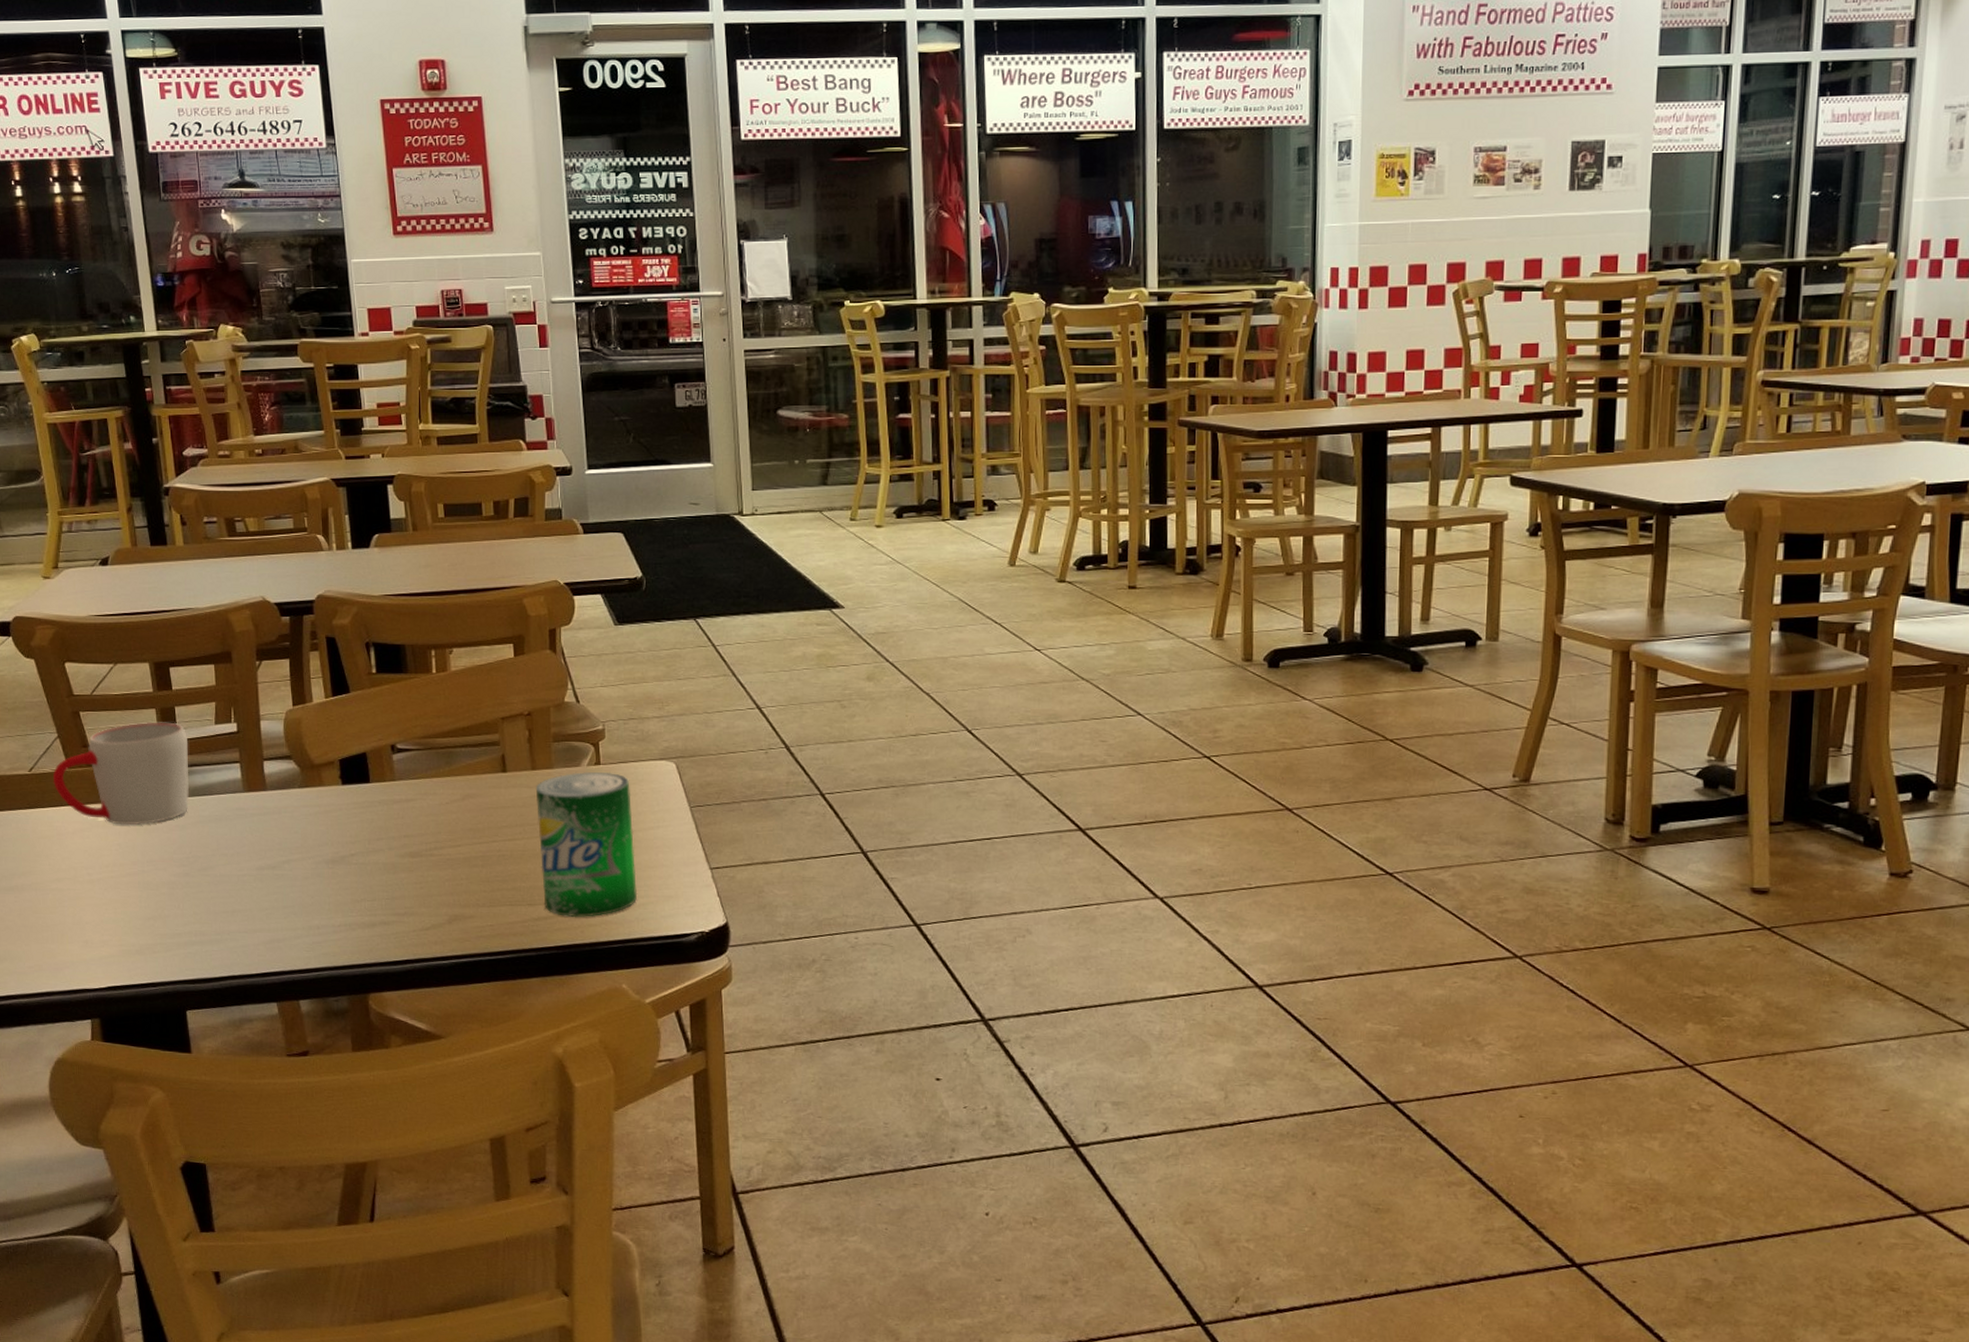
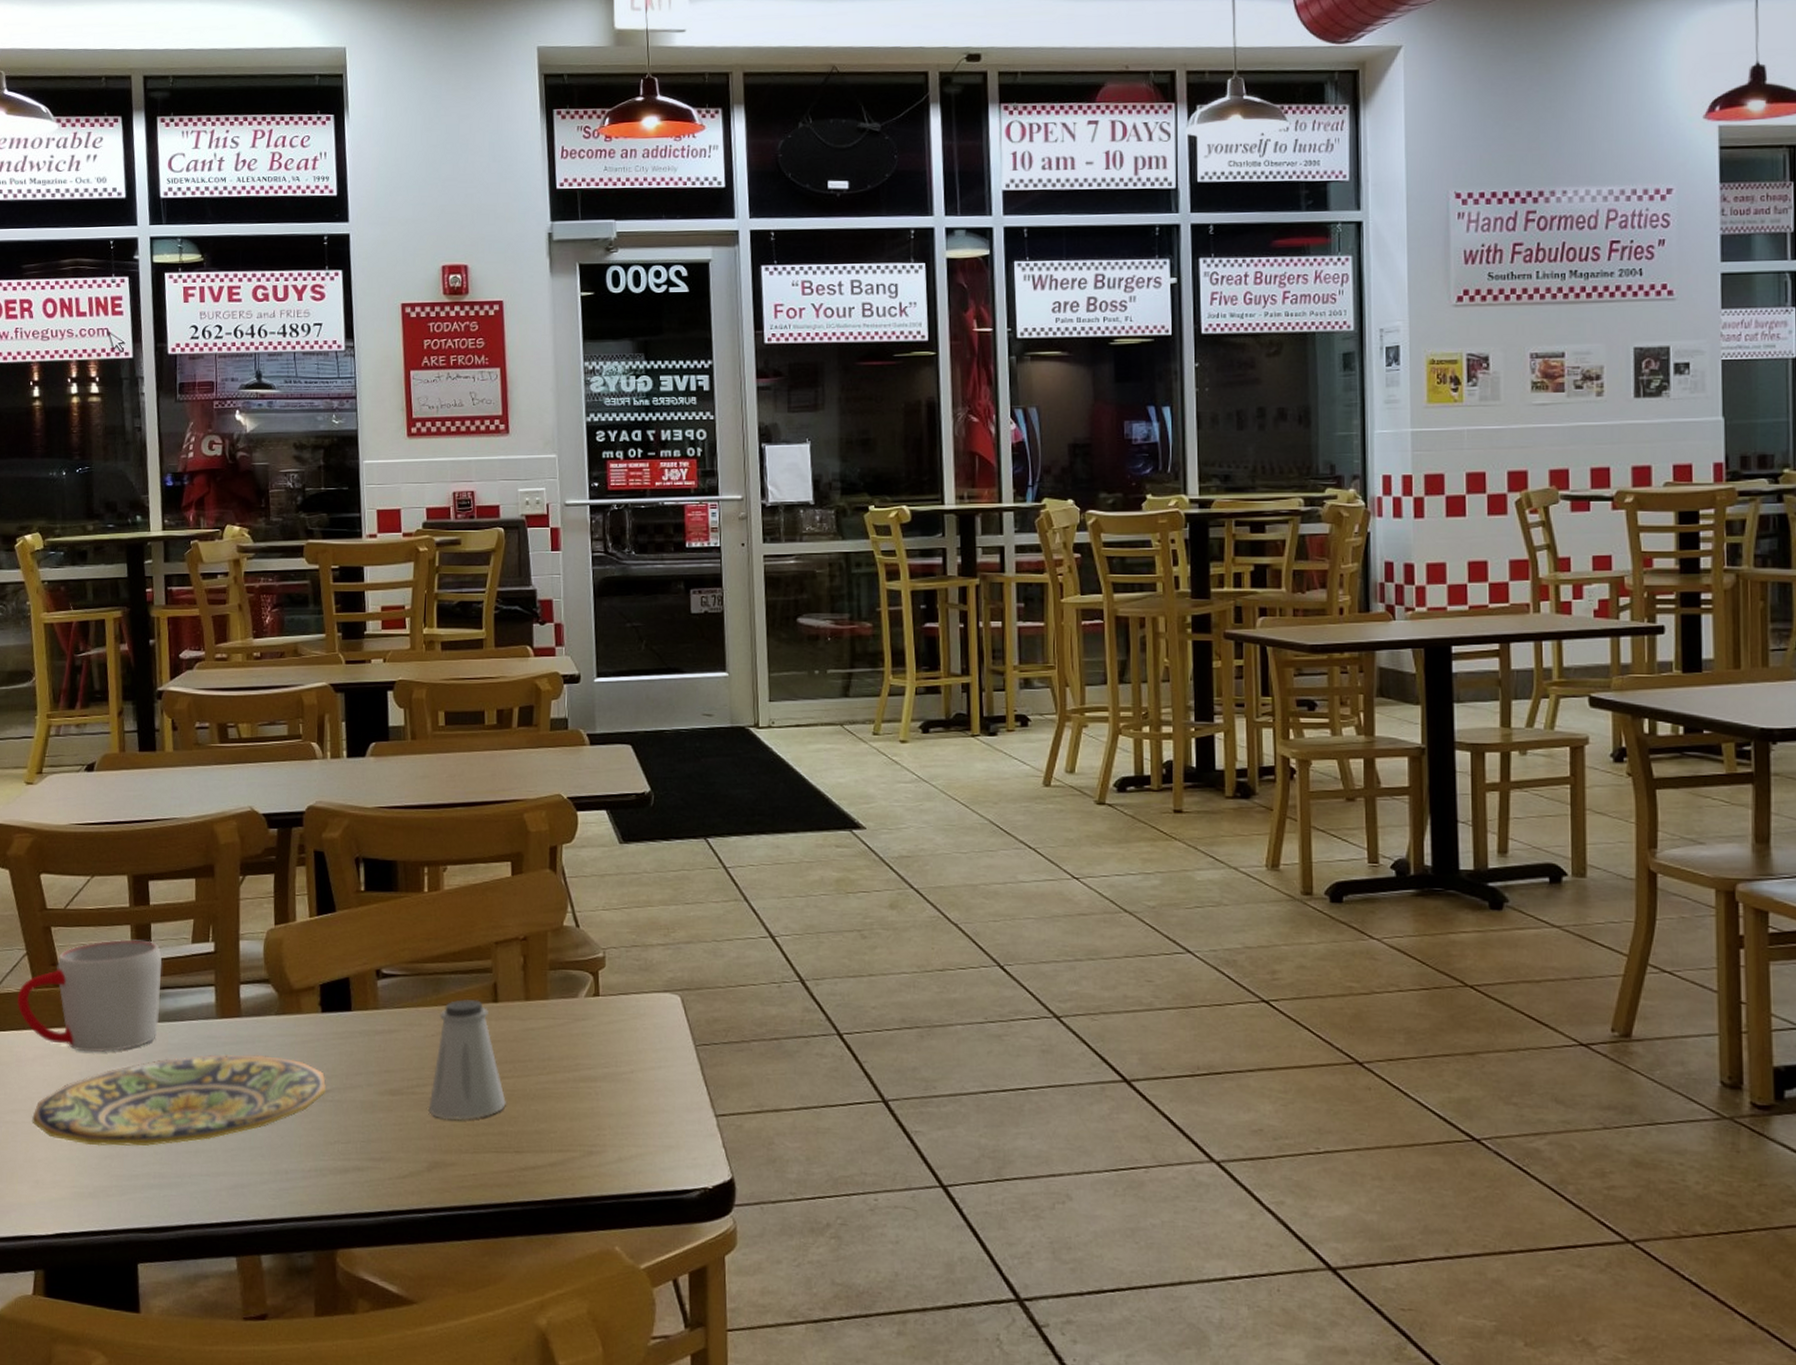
plate: none [77,824,350,909] -> present [32,1054,326,1147]
saltshaker: none [446,770,518,878] -> present [428,999,506,1120]
beverage can: present [535,771,638,918] -> none [528,1003,635,1169]

